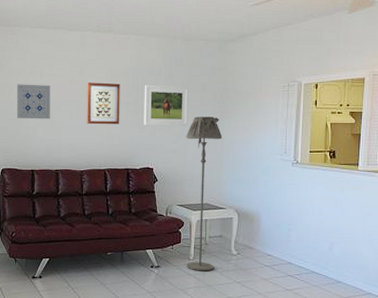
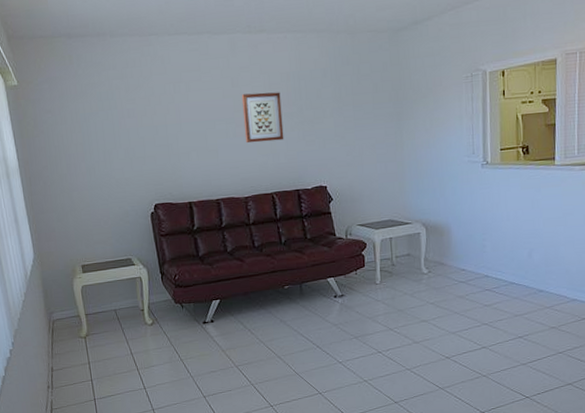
wall art: present [16,84,51,119] -> none [160,101,204,144]
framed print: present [144,84,189,126] -> none [309,87,362,138]
floor lamp: present [186,116,223,272] -> none [360,120,404,296]

